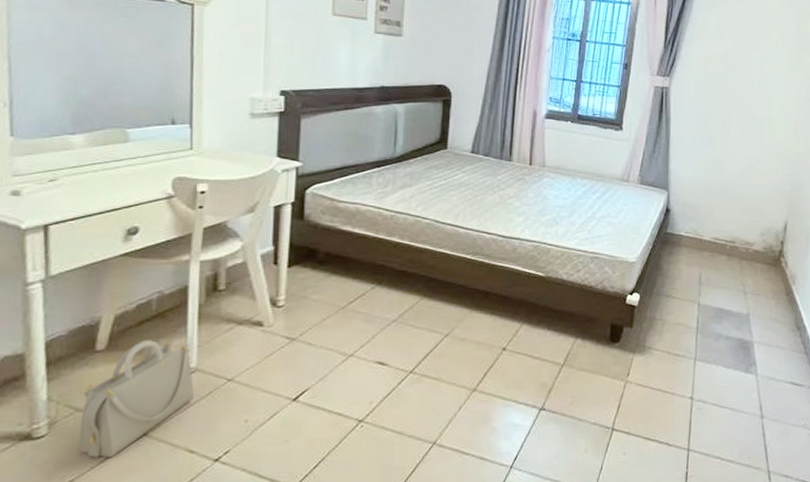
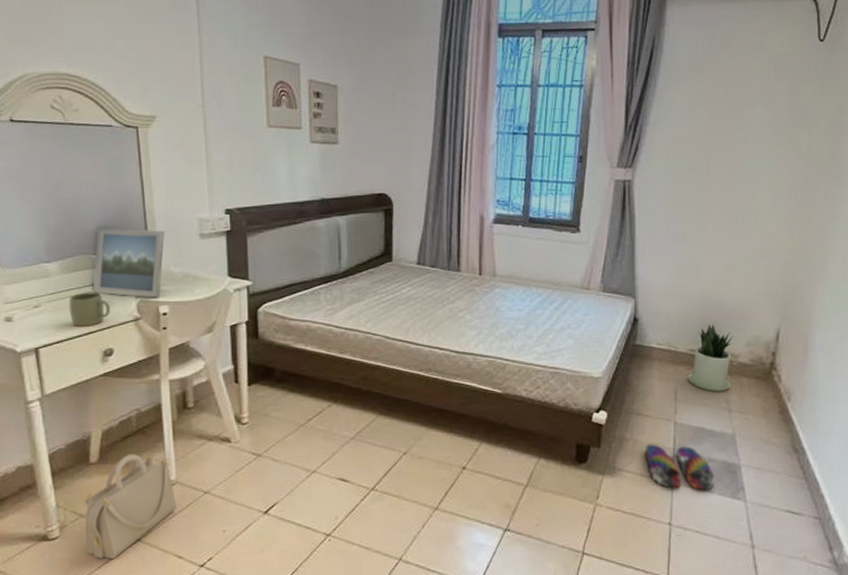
mug: none [91,167,140,203] -> present [68,292,110,326]
picture frame: none [122,101,211,176] -> present [92,227,164,298]
slippers: none [671,324,732,366] -> present [644,444,715,490]
planter: none [710,216,750,275] -> present [687,324,734,391]

